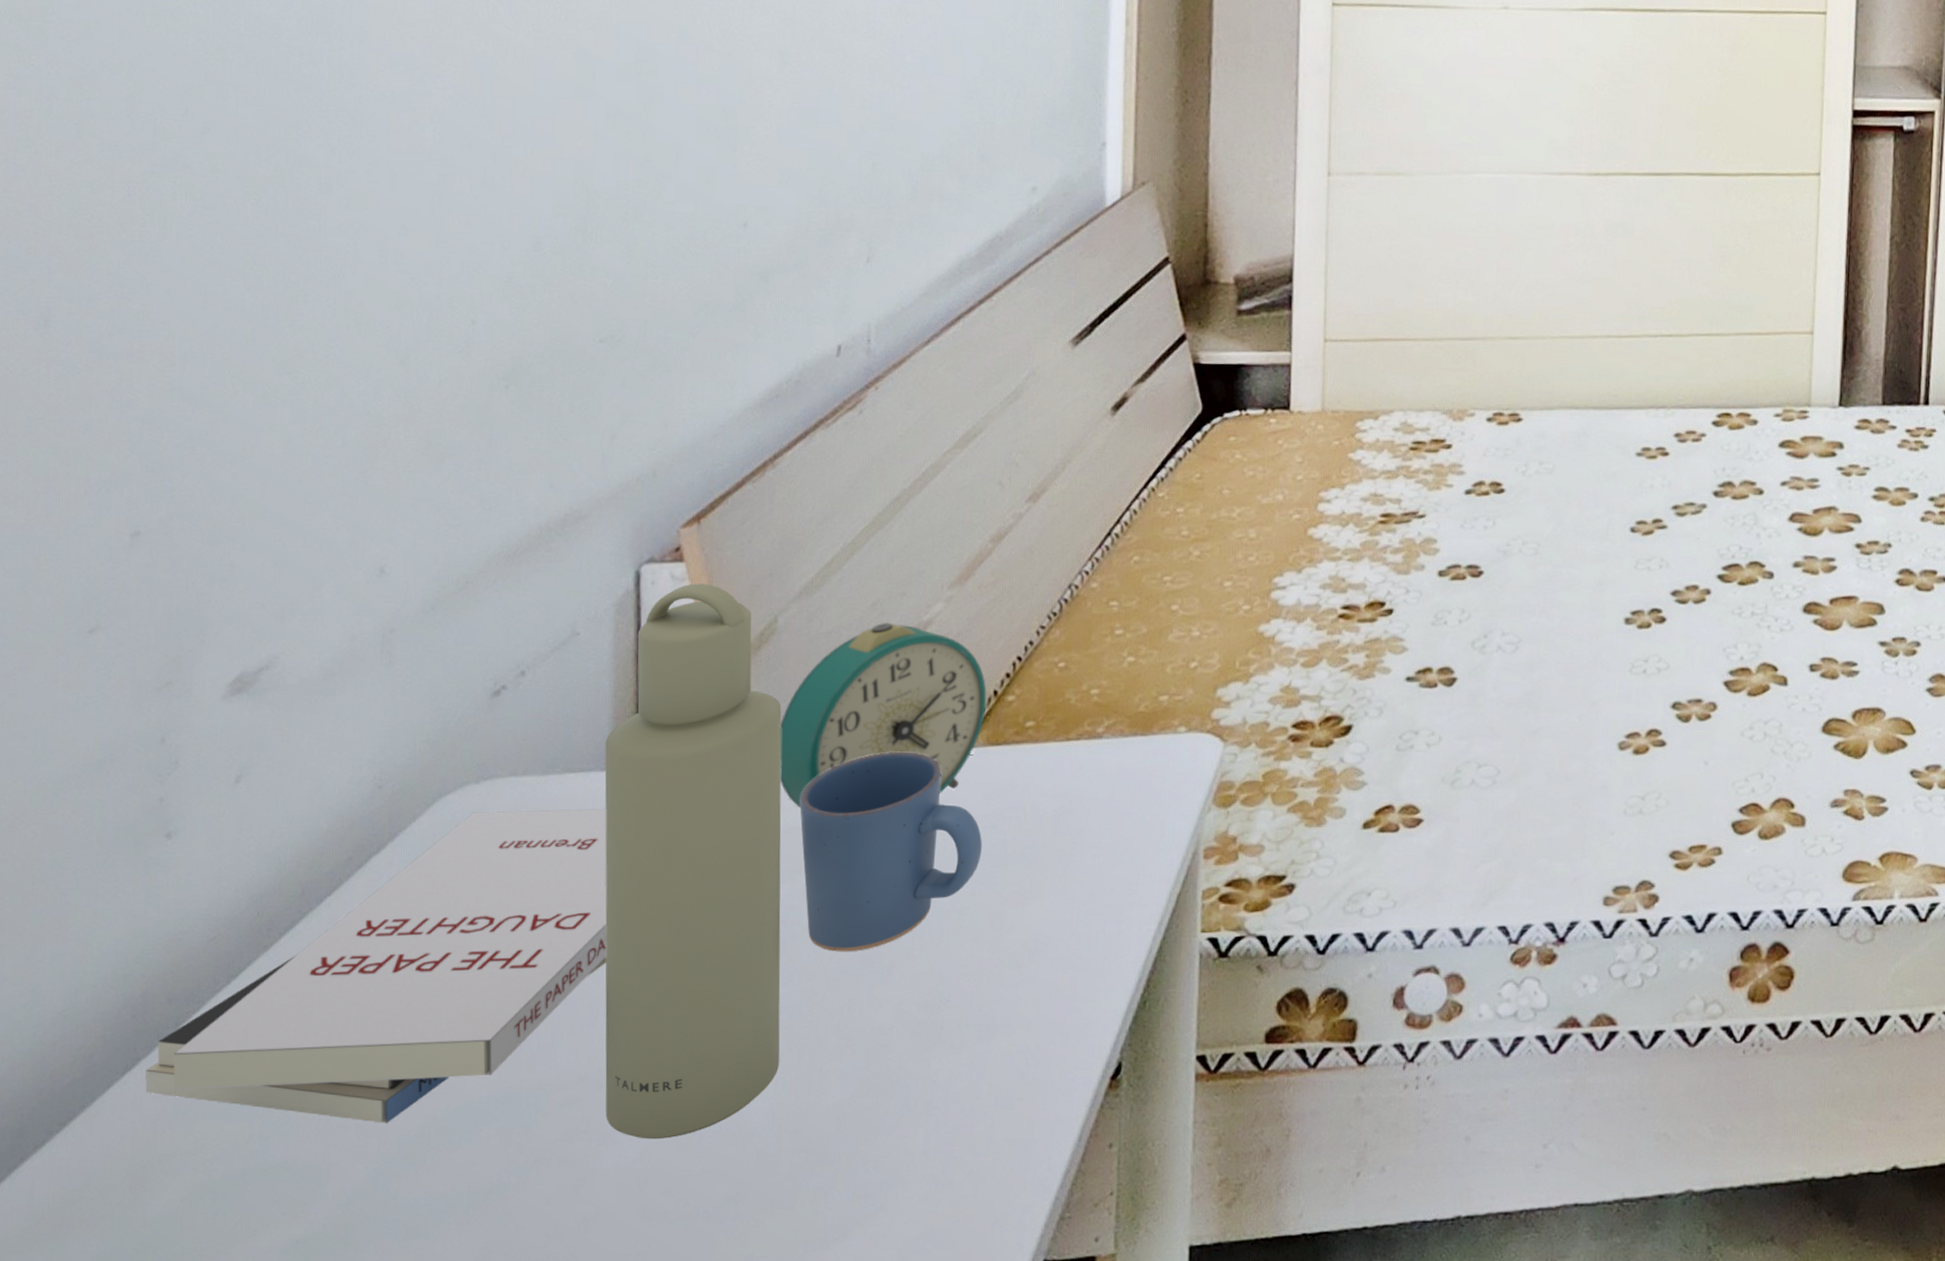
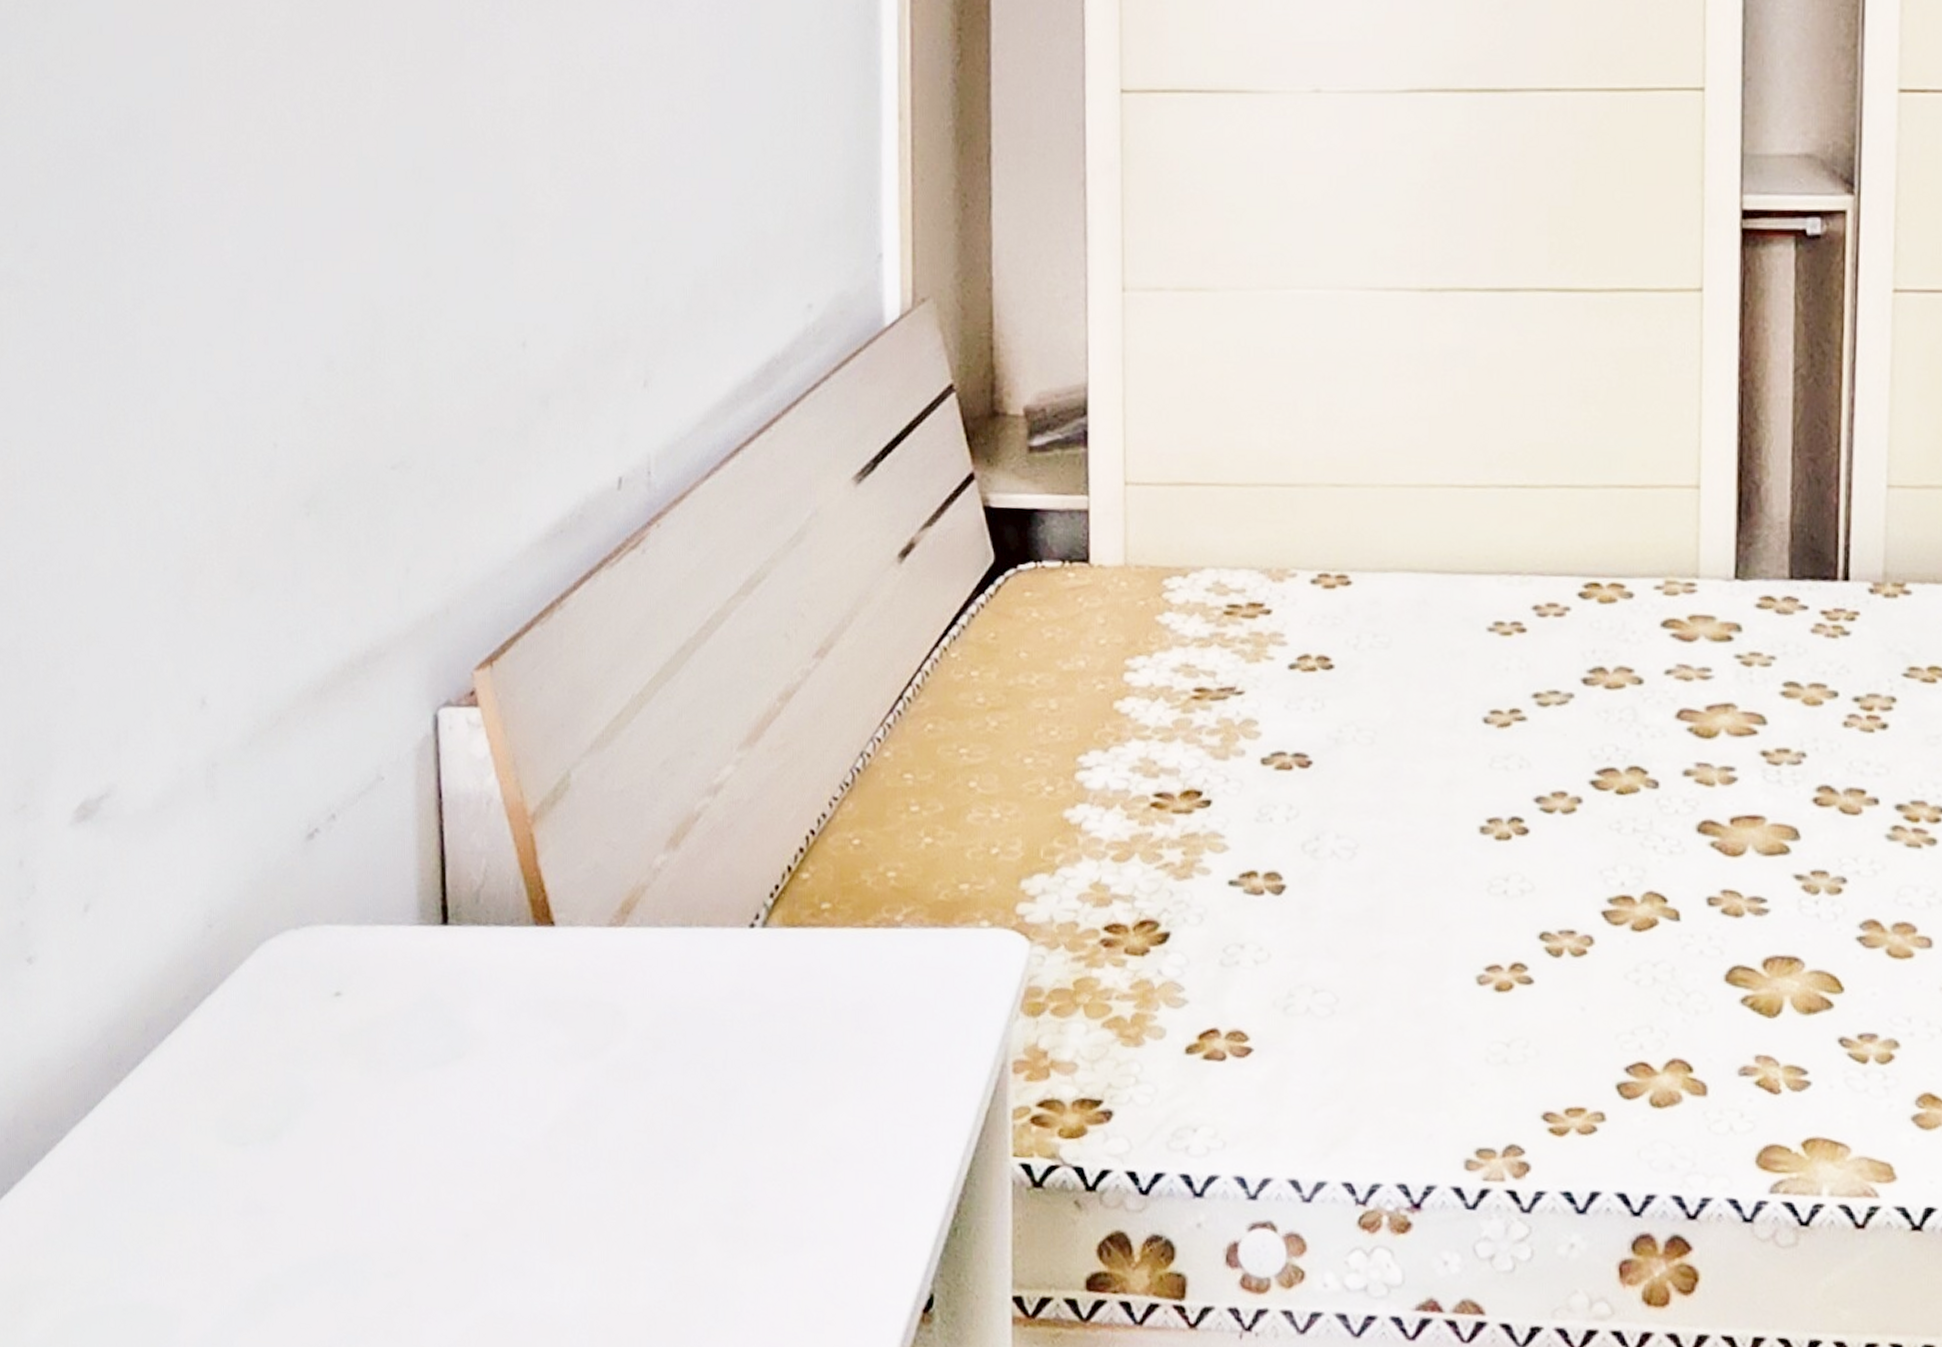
books: present [145,808,607,1123] -> none [19,959,422,1274]
bottle: present [604,583,782,1140] -> none [412,730,590,1323]
alarm clock: present [779,622,987,809] -> none [577,783,781,981]
mug: present [800,751,982,952] -> none [599,926,781,1142]

